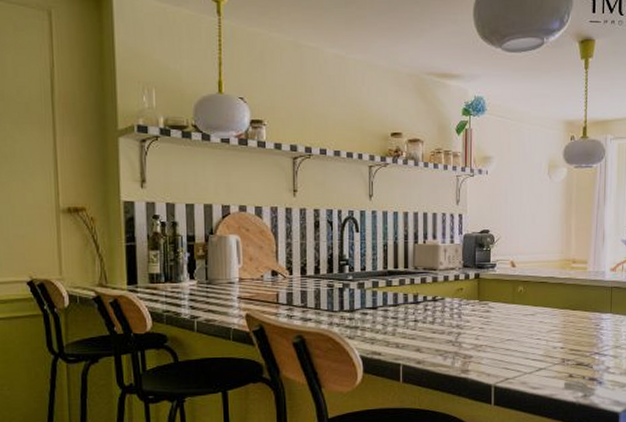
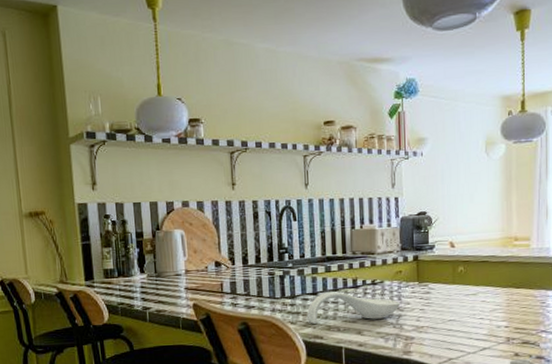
spoon rest: none [365,306,460,339] -> present [306,291,401,324]

